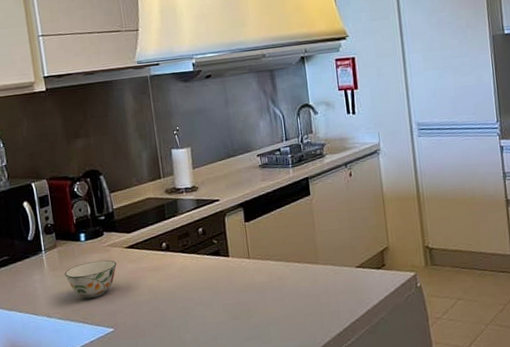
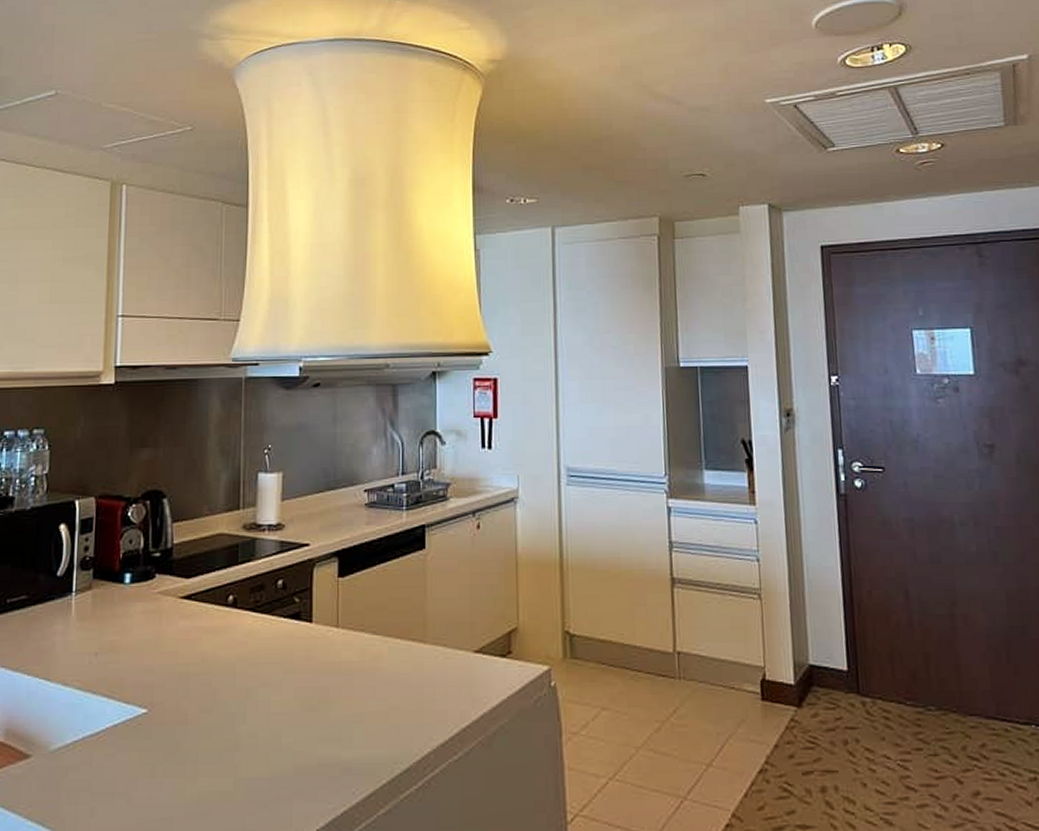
soup bowl: present [64,260,117,299] -> none [96,611,165,664]

